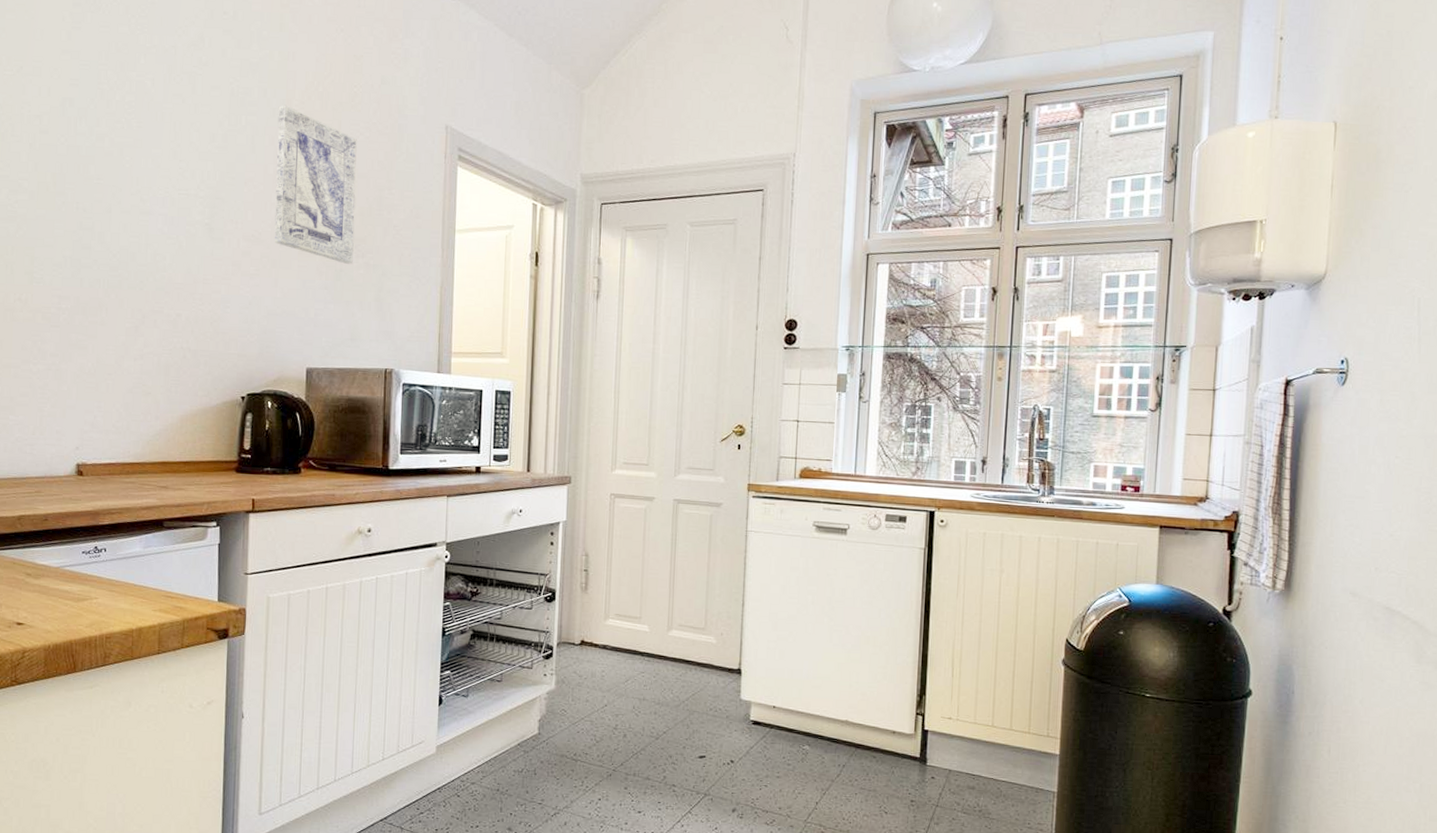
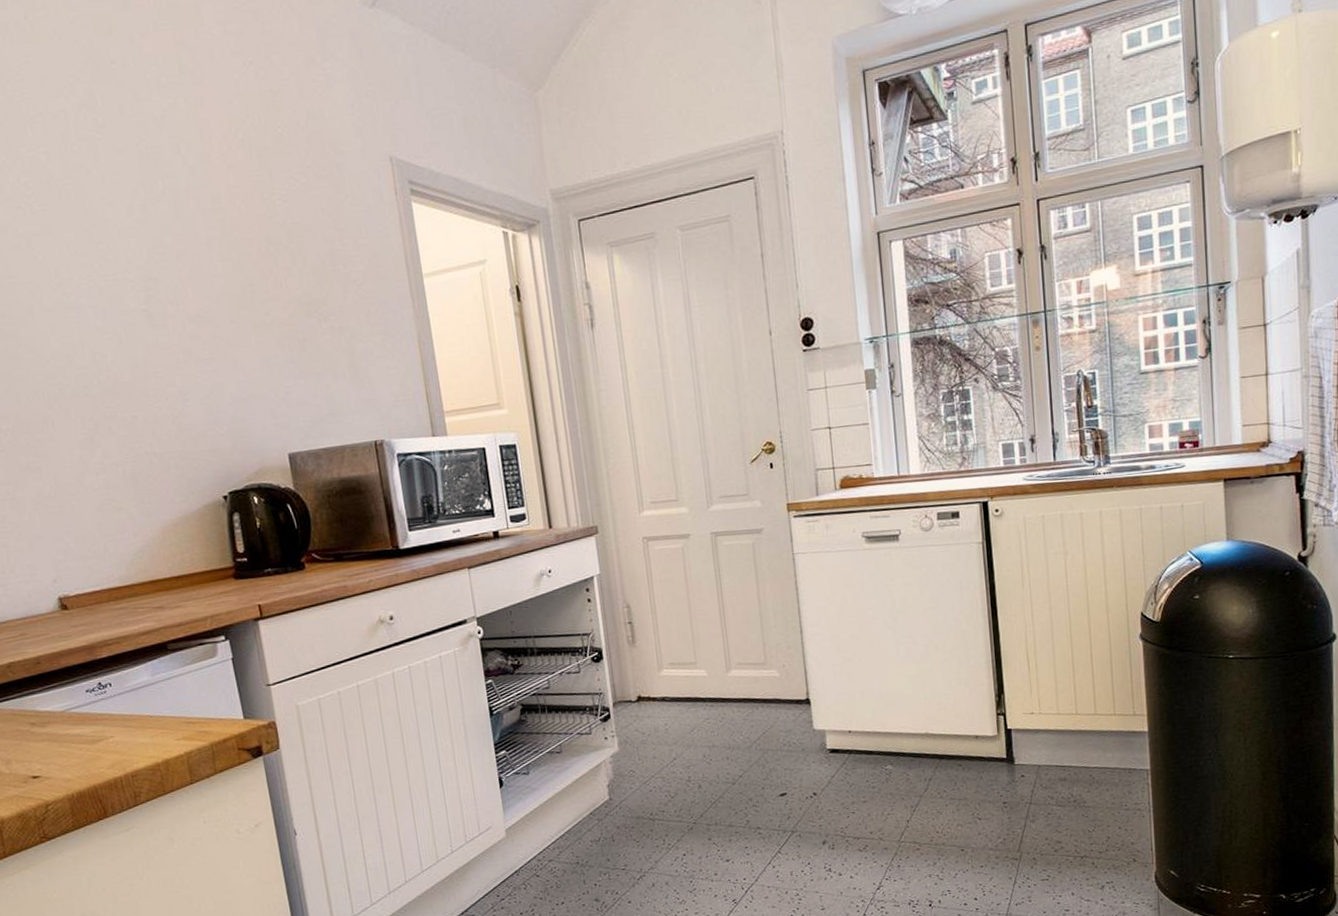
wall art: present [274,105,357,264] -> none [196,160,316,332]

